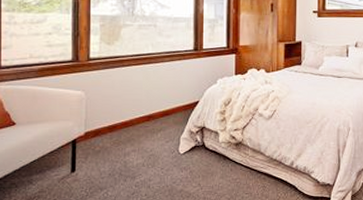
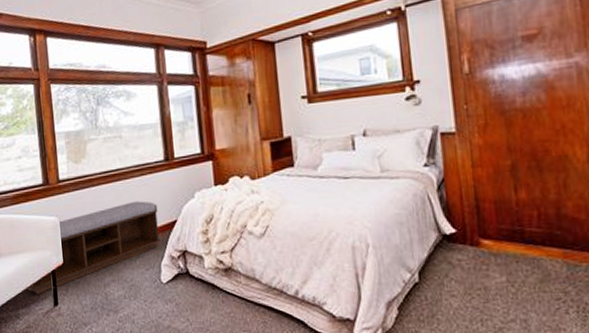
bench: none [44,83,183,161] -> present [27,201,161,294]

